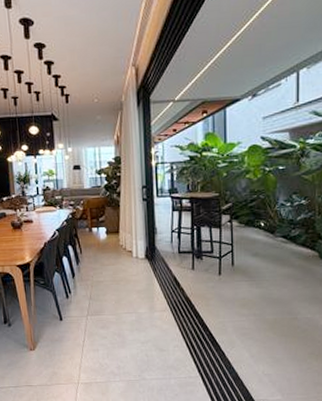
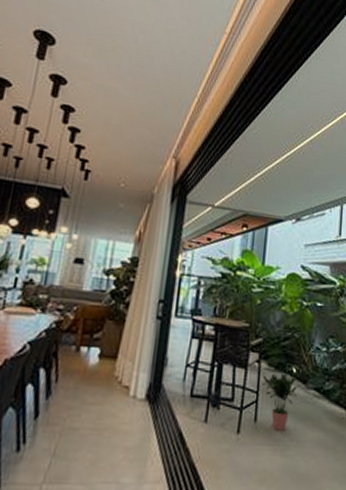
potted plant: none [235,227,266,270] -> present [262,373,297,431]

